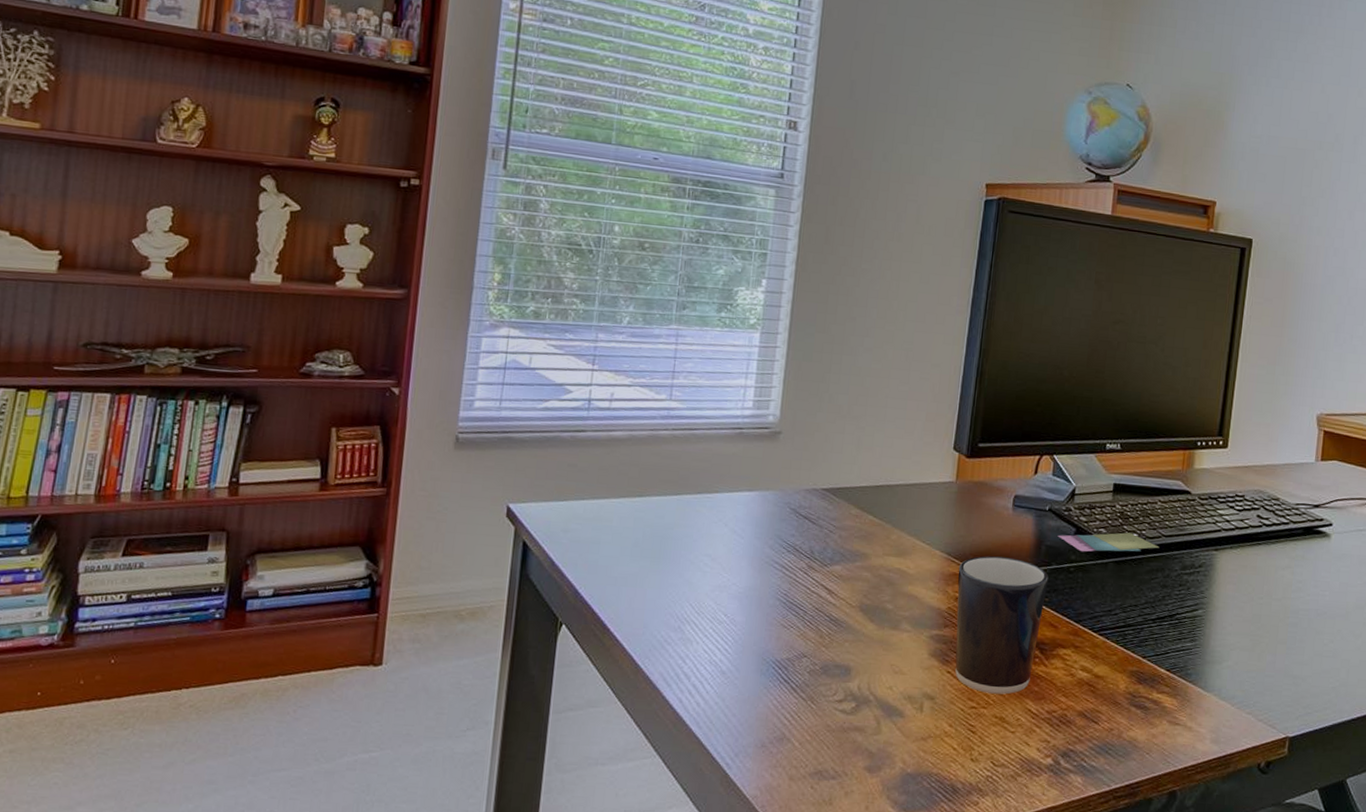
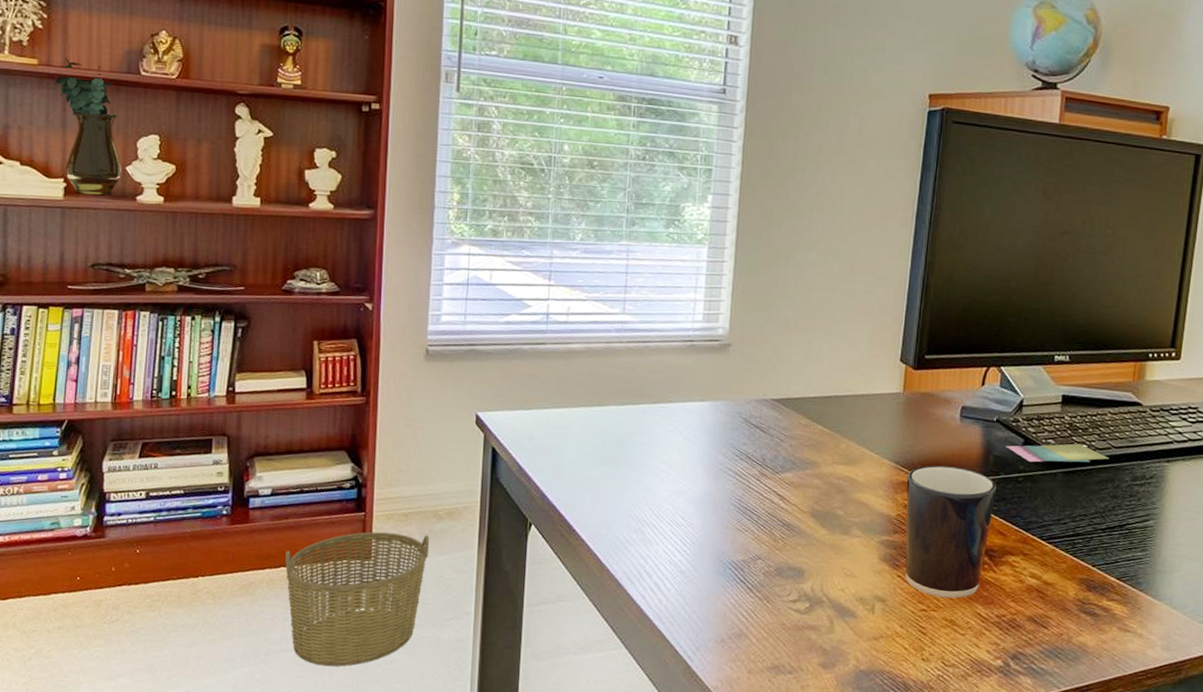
vase: none [57,122,127,269] -> present [54,57,122,195]
basket: none [283,635,449,787] -> present [285,531,430,667]

